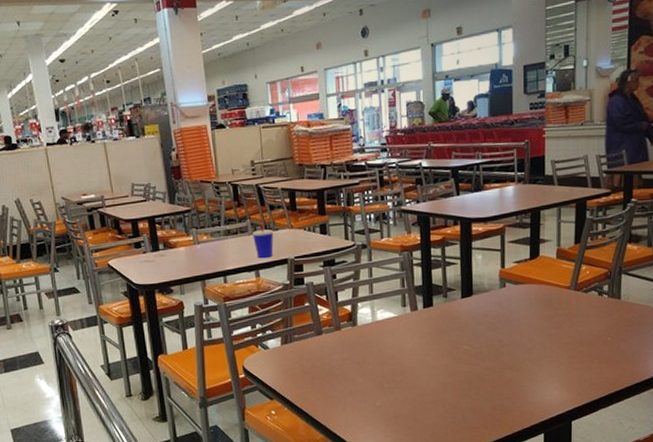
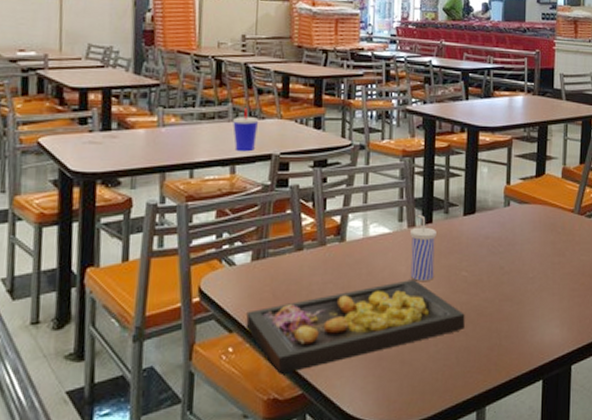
food tray: none [282,354,469,430] -> present [246,280,465,374]
beverage cup: none [412,300,437,355] -> present [409,215,437,281]

